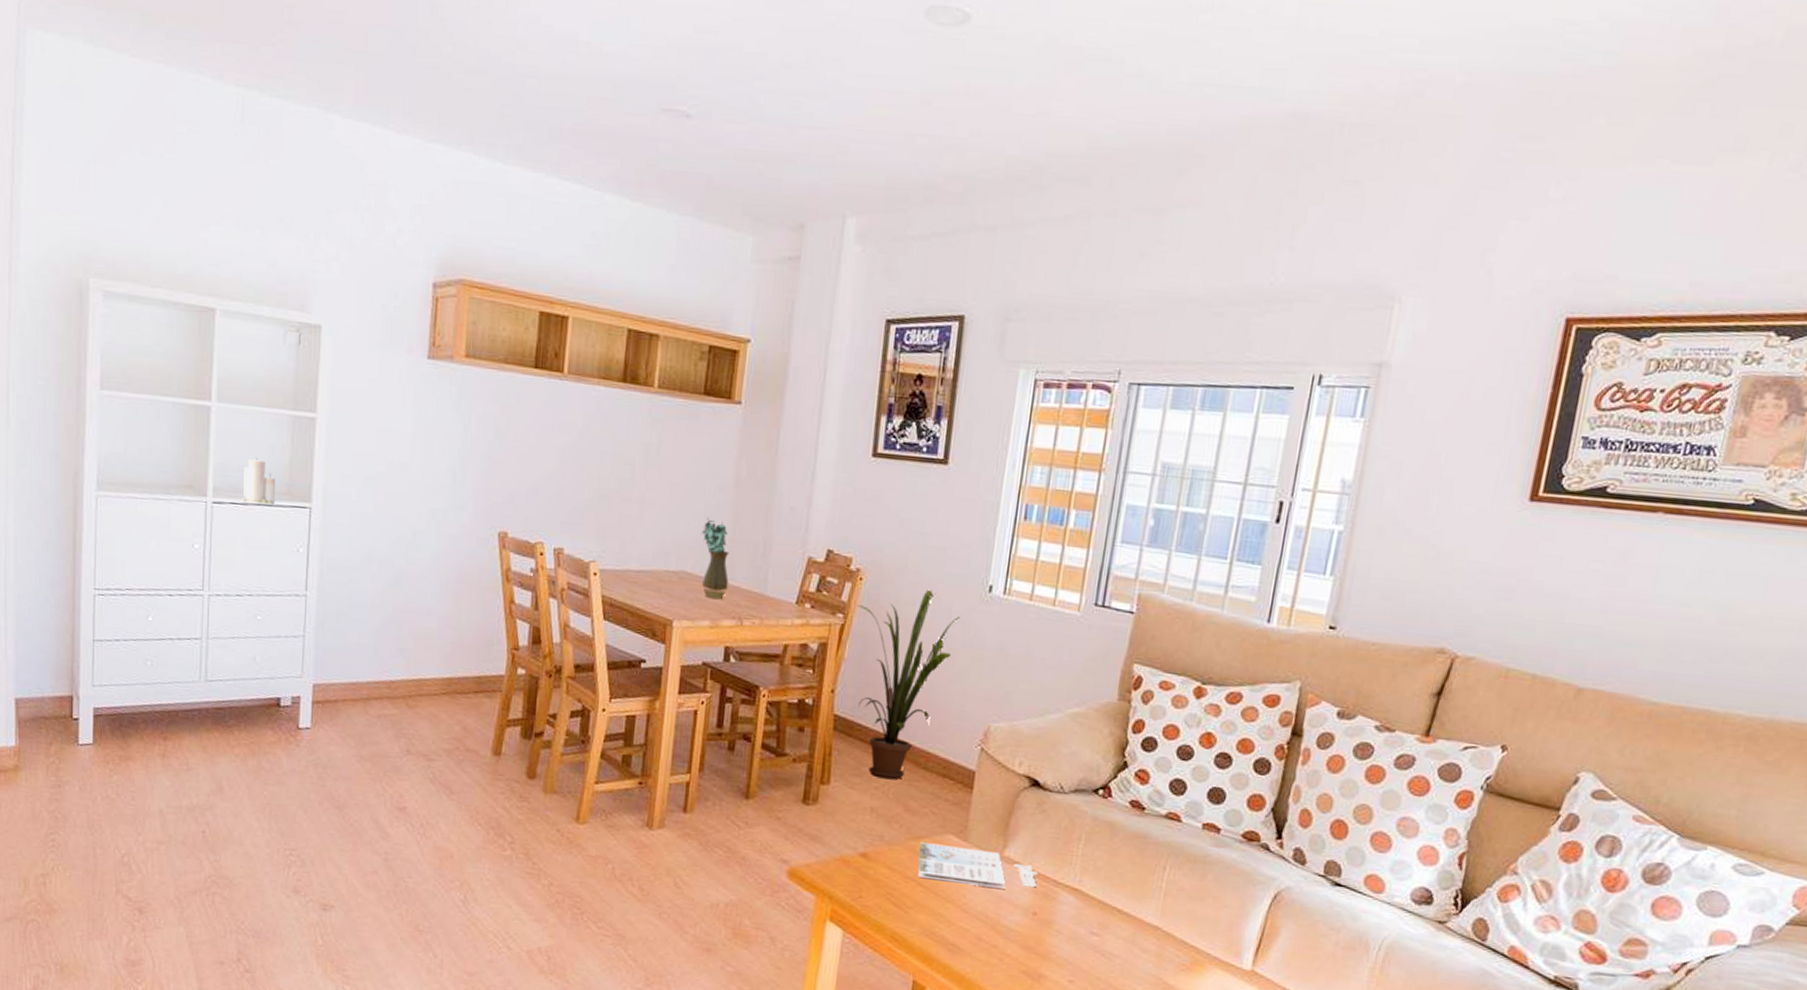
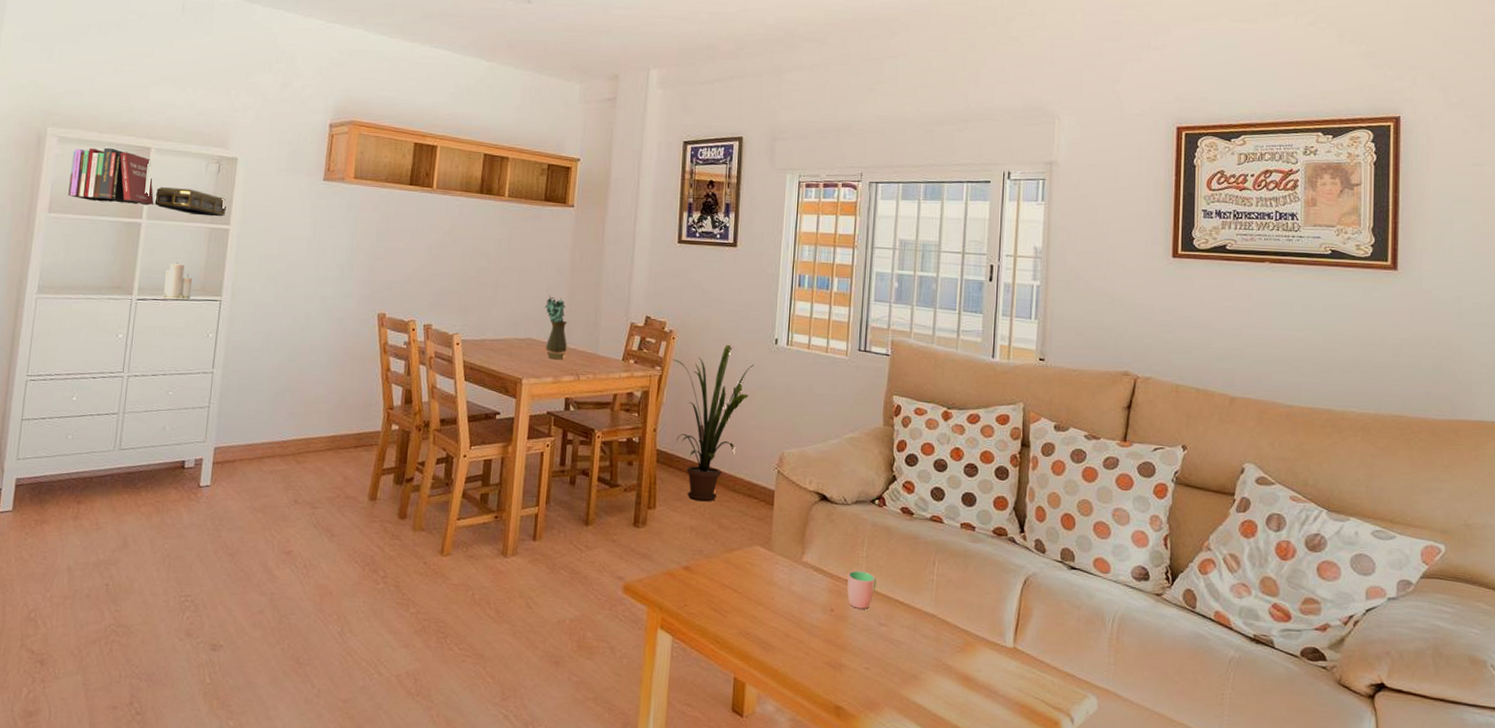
books: none [122,306,223,385] -> present [68,147,154,206]
decorative box: none [226,361,310,402] -> present [155,187,226,217]
magazine: present [918,842,1038,889] -> none [732,554,832,590]
cup: none [1054,870,1092,915] -> present [847,570,877,609]

